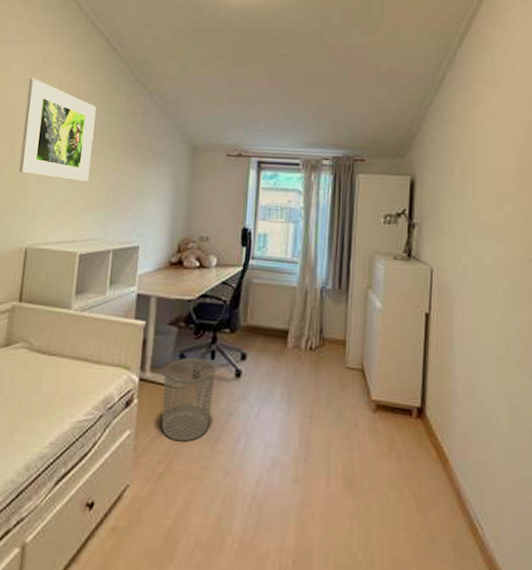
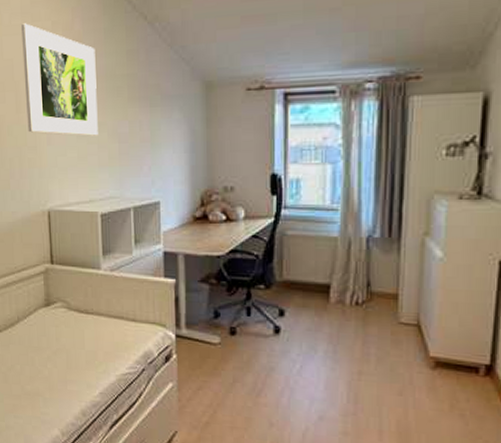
waste bin: present [161,358,215,442] -> none [200,315,252,395]

